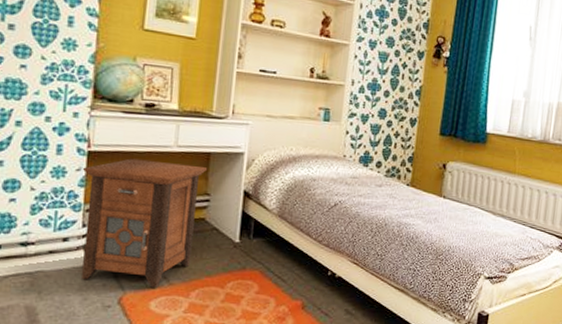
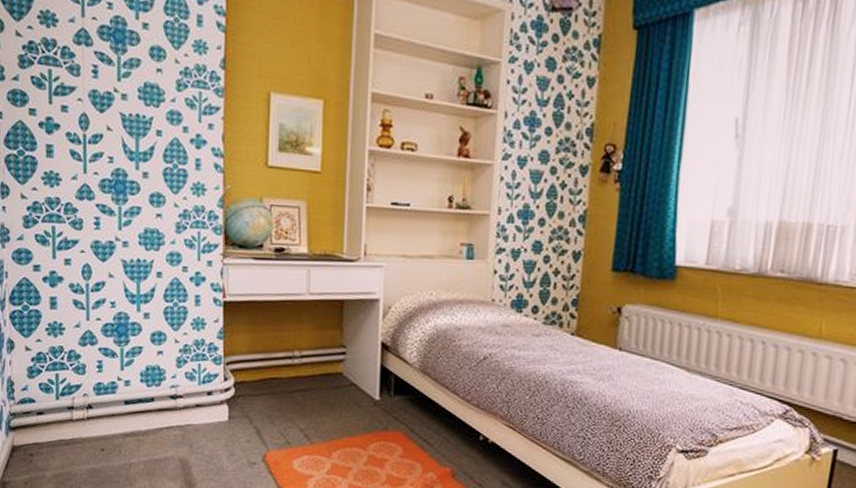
nightstand: present [82,158,208,289] -> none [219,308,342,447]

